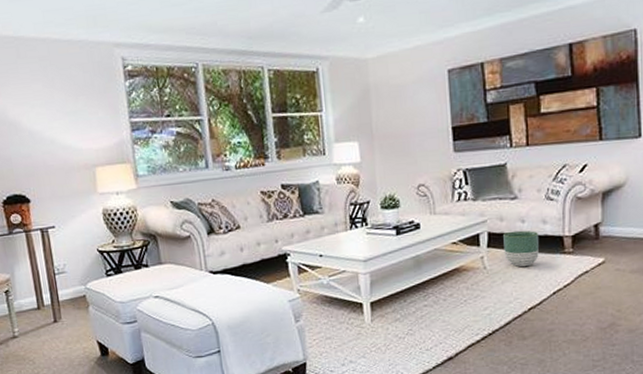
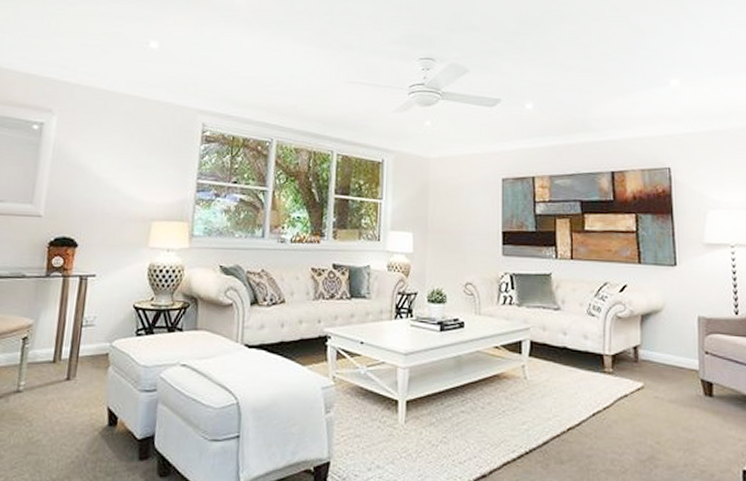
planter: present [503,230,539,267] -> none [545,342,579,383]

